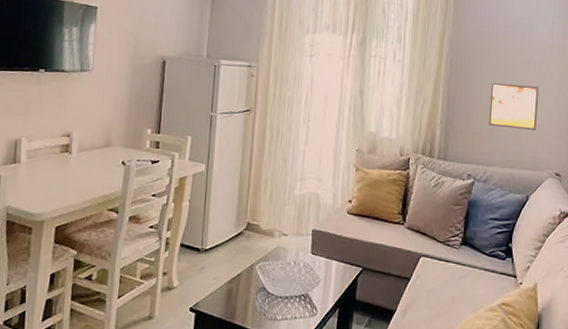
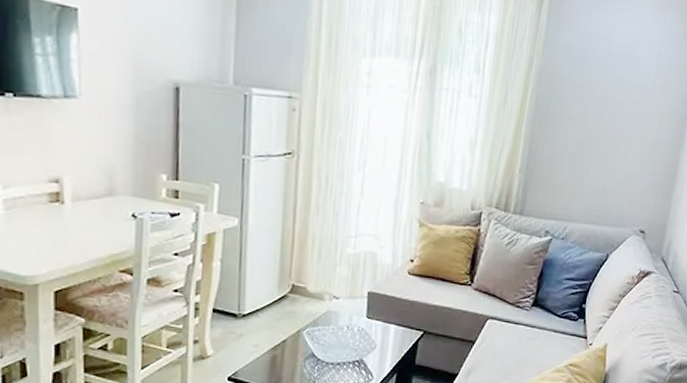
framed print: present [489,82,540,130] -> none [573,125,635,182]

